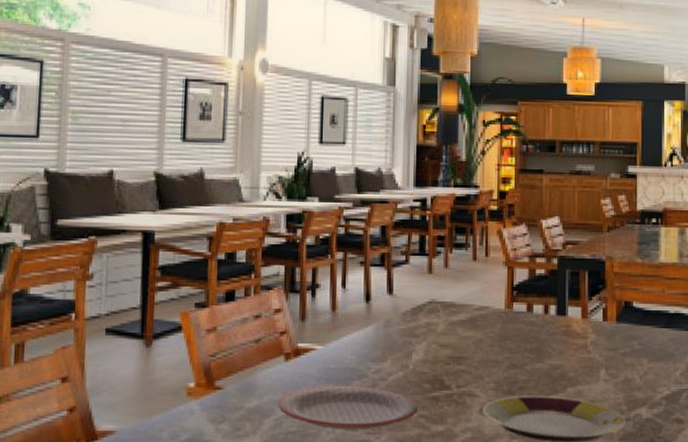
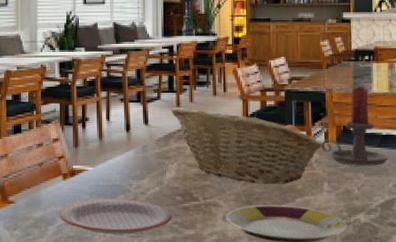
fruit basket: none [421,273,600,370] -> present [171,106,323,184]
candle holder: none [599,254,676,350] -> present [321,86,388,166]

